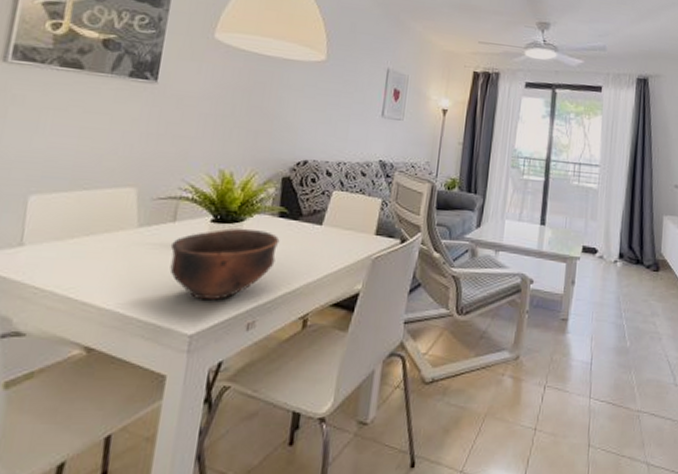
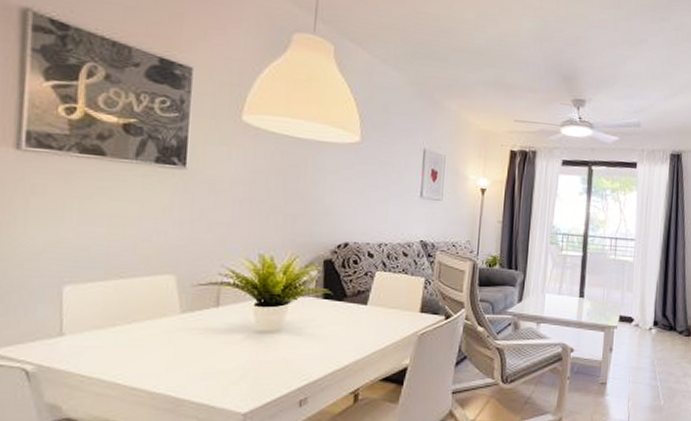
bowl: present [169,228,280,301] -> none [215,310,326,381]

